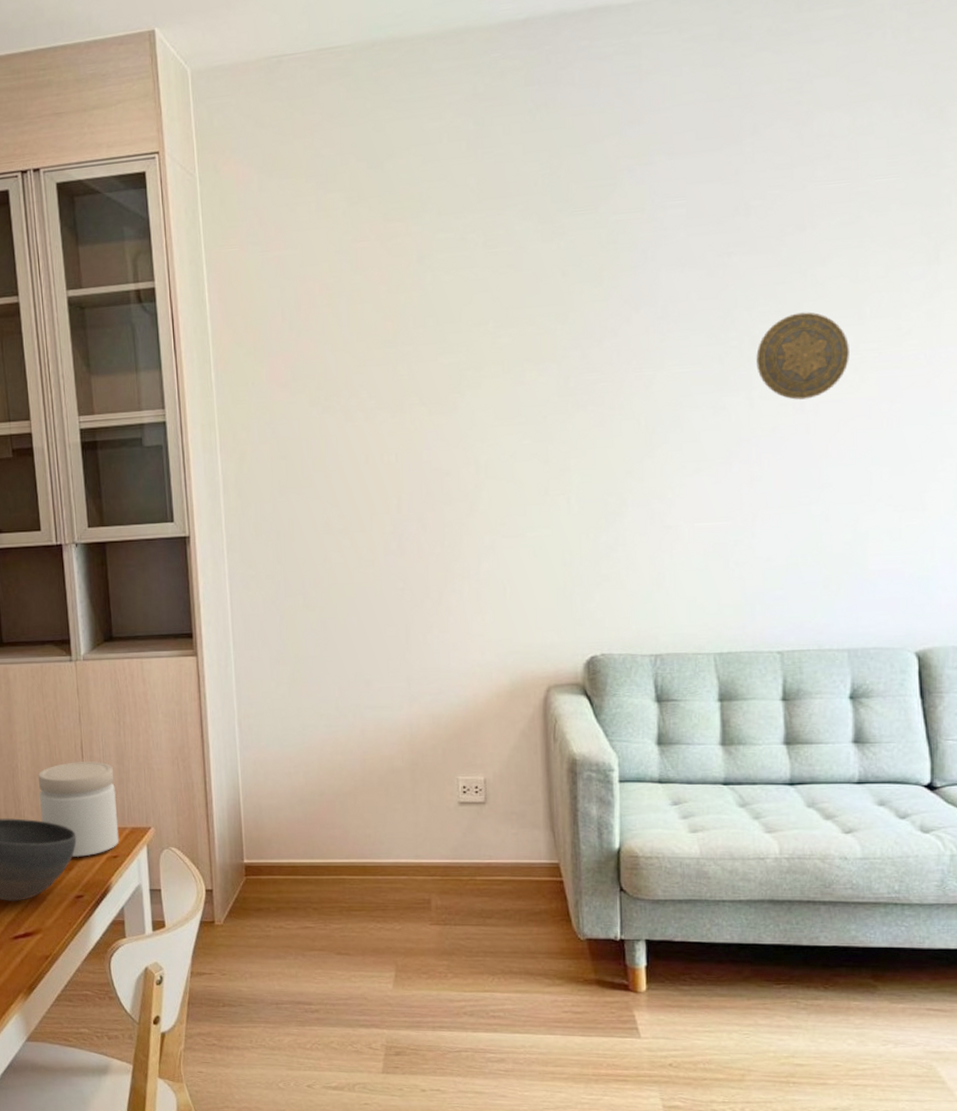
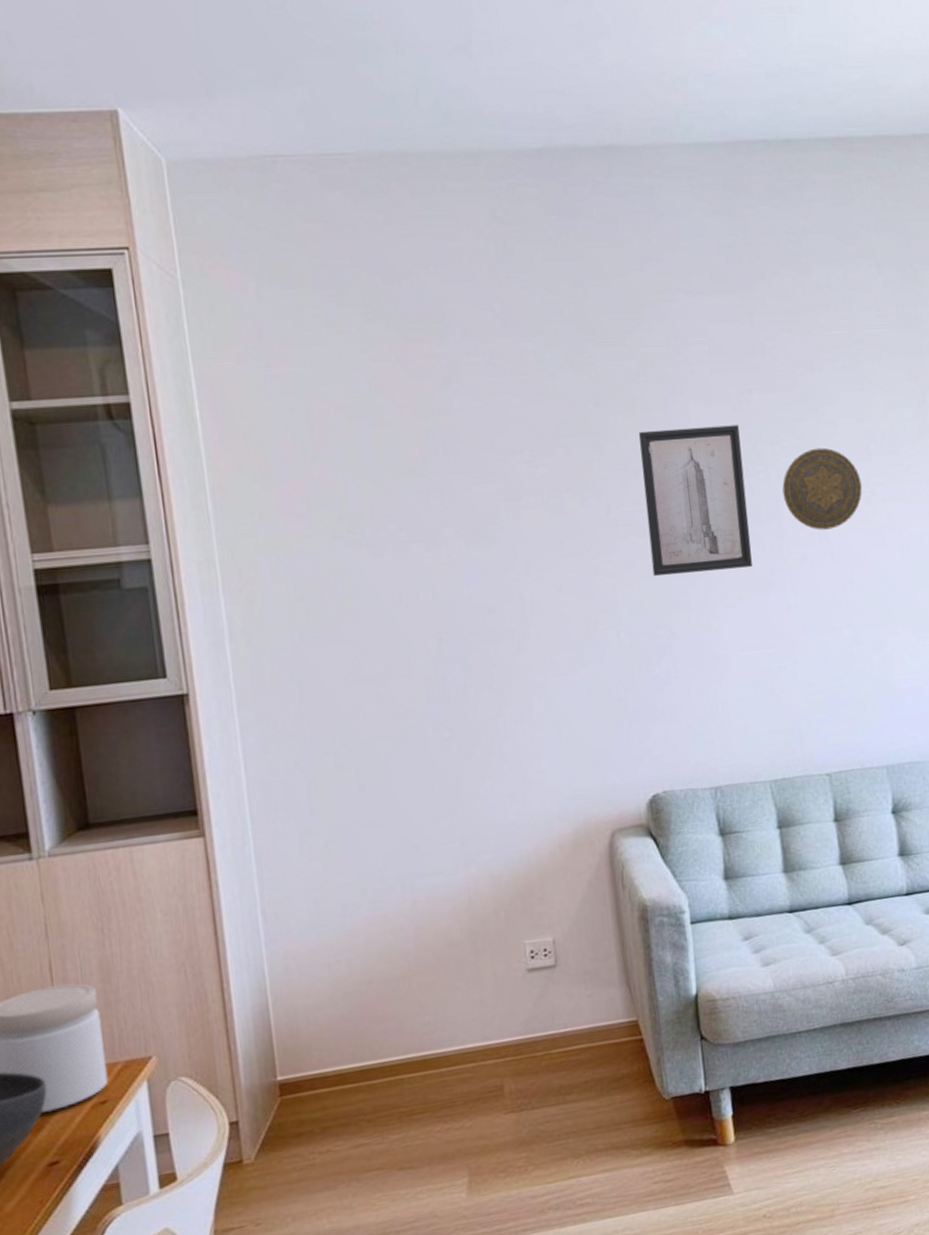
wall art: none [604,290,716,445] -> present [638,425,752,577]

